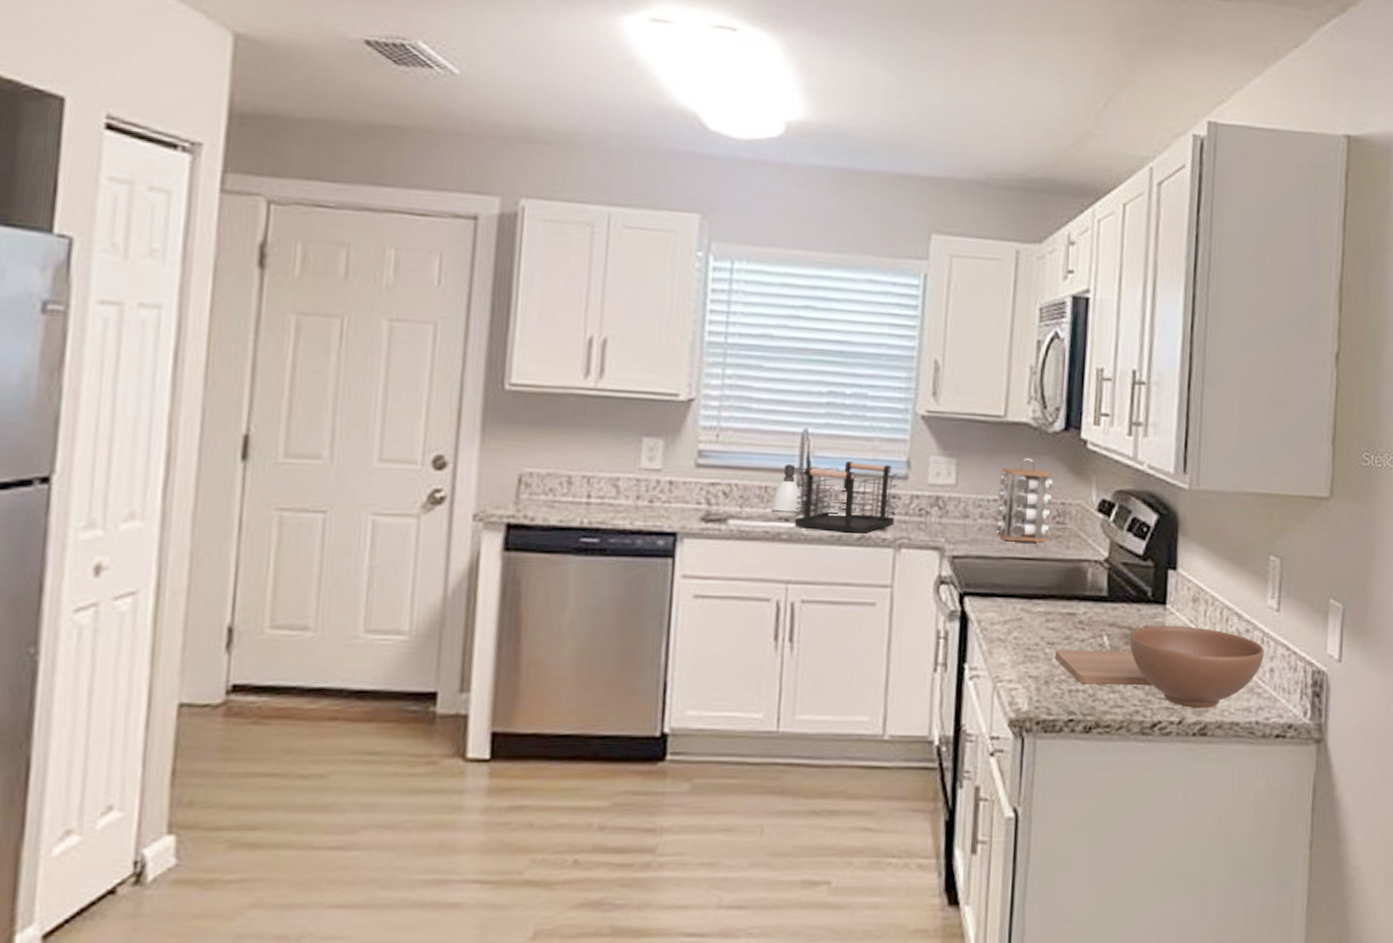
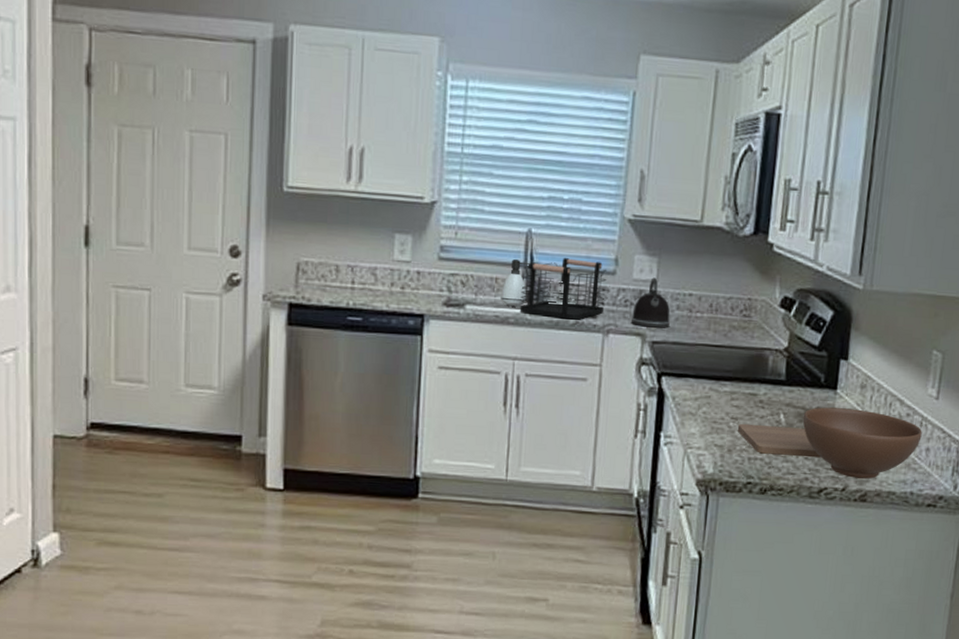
kettle: none [926,481,973,540] -> present [631,277,671,328]
spice rack: present [995,457,1053,543] -> none [690,258,742,333]

